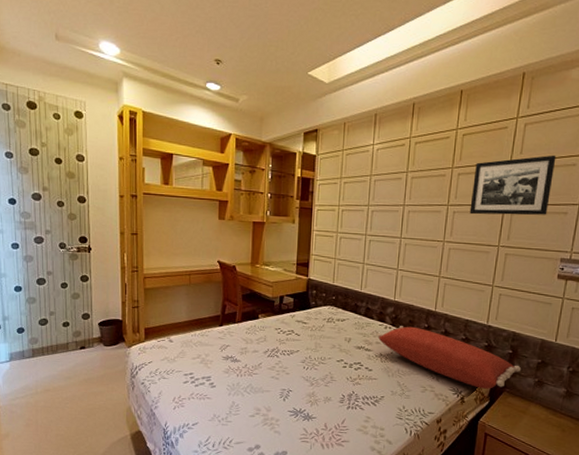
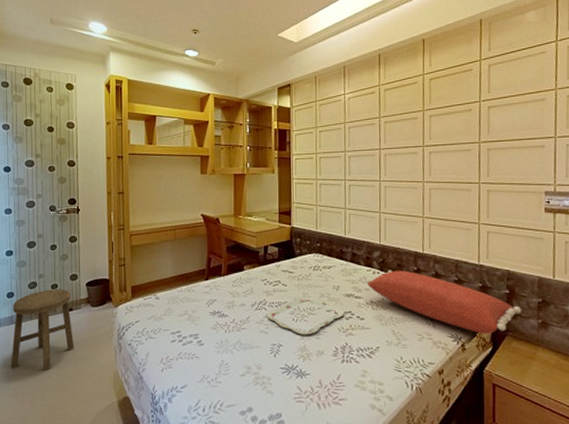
stool: none [23,327,87,404] -> present [10,289,74,371]
serving tray: none [279,346,354,383] -> present [267,296,345,335]
picture frame: present [469,155,556,215] -> none [445,91,525,154]

